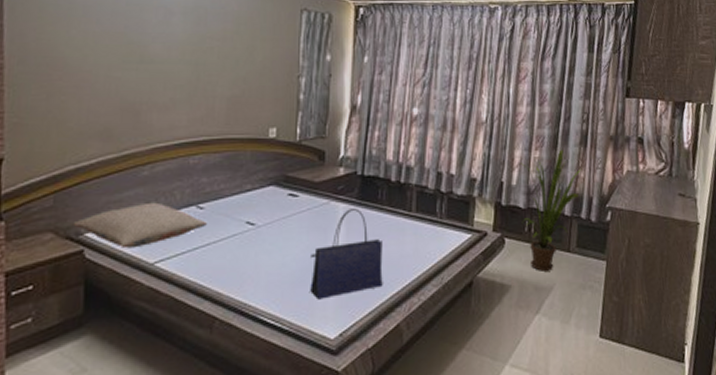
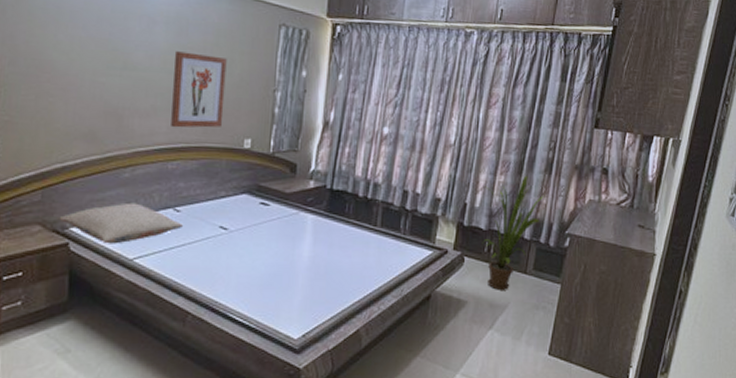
wall art: none [191,41,248,121] -> present [171,51,227,128]
tote bag: present [310,209,383,300] -> none [277,220,347,302]

